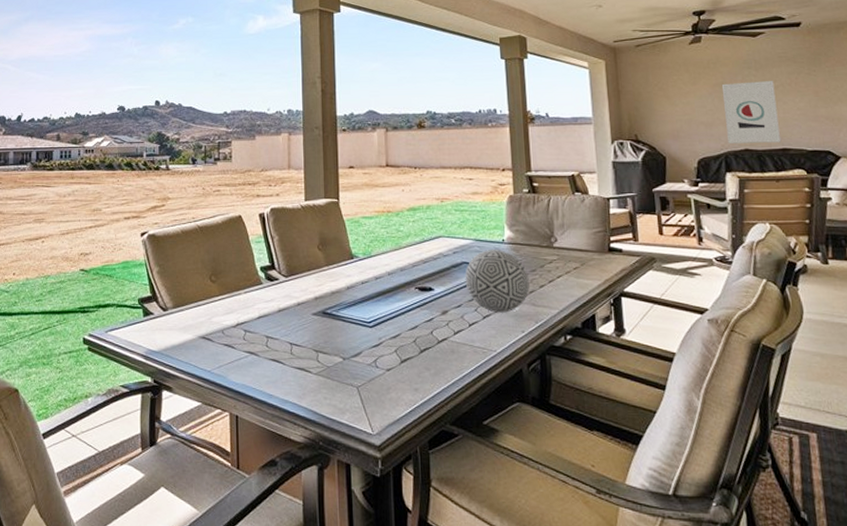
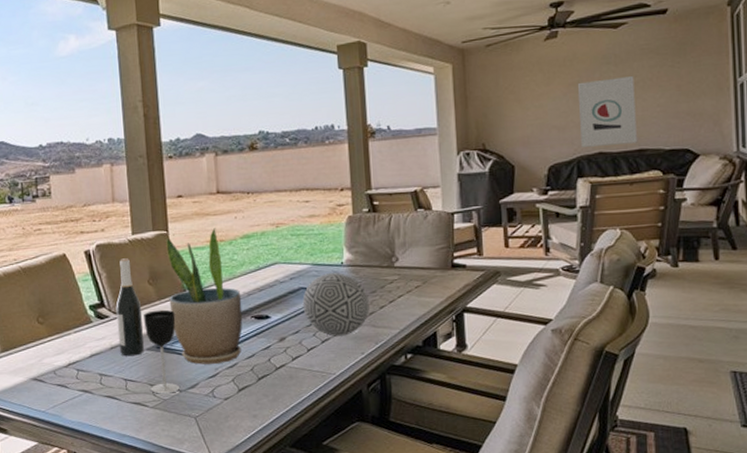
wine bottle: none [285,223,312,320] -> present [116,258,145,356]
wine glass: none [312,275,343,361] -> present [144,309,180,394]
potted plant: none [336,199,407,333] -> present [166,228,243,365]

